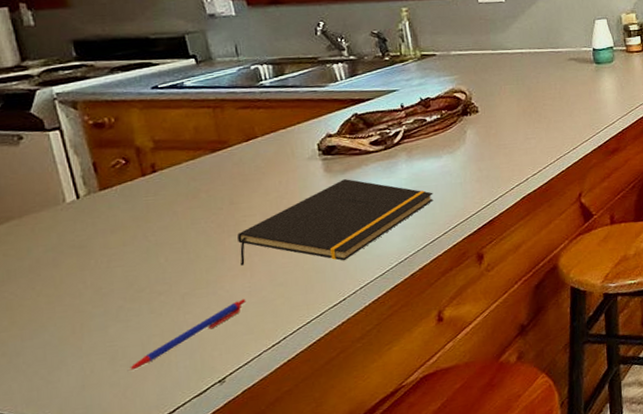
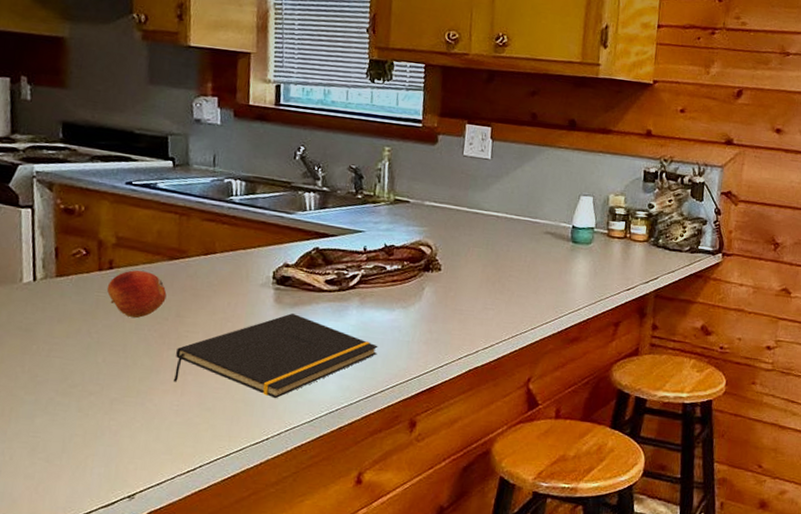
pen: present [127,299,246,371] -> none [44,416,172,466]
fruit: none [154,168,216,215] -> present [106,270,167,319]

